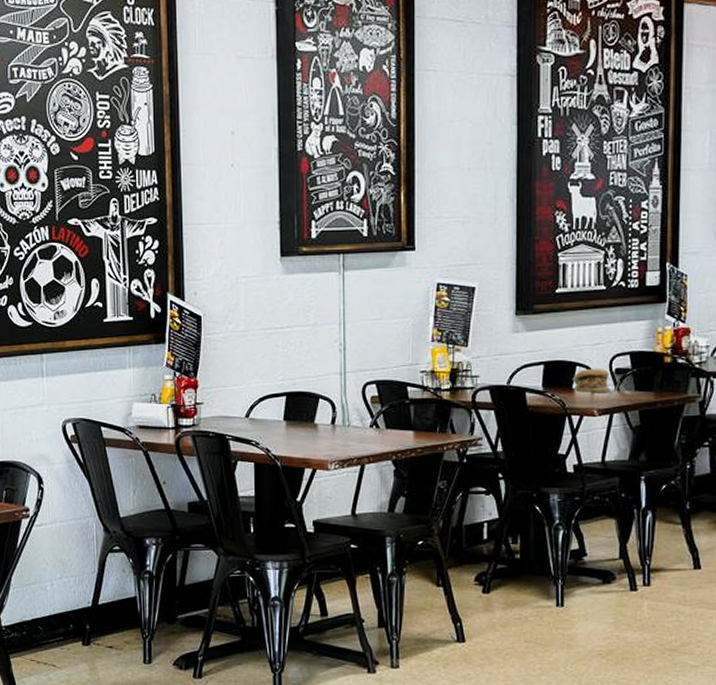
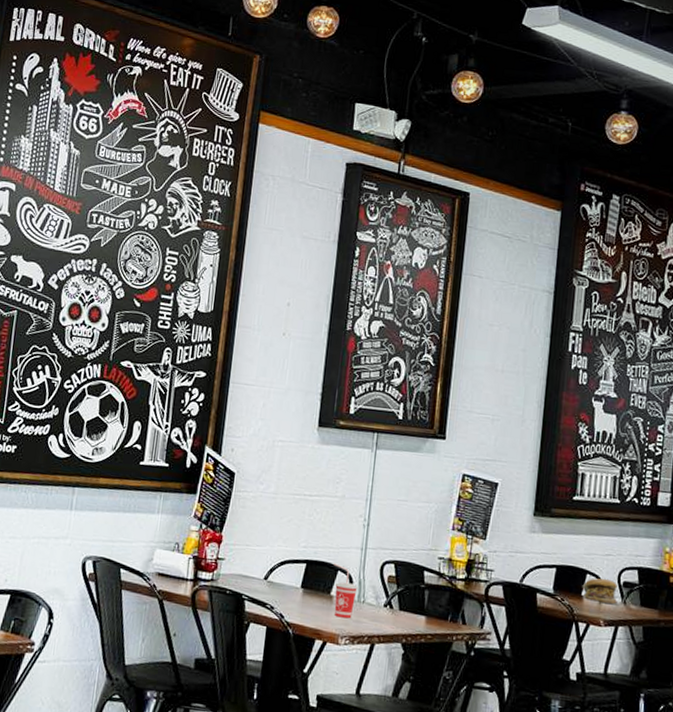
beverage cup: none [314,392,341,444] -> present [334,563,358,619]

